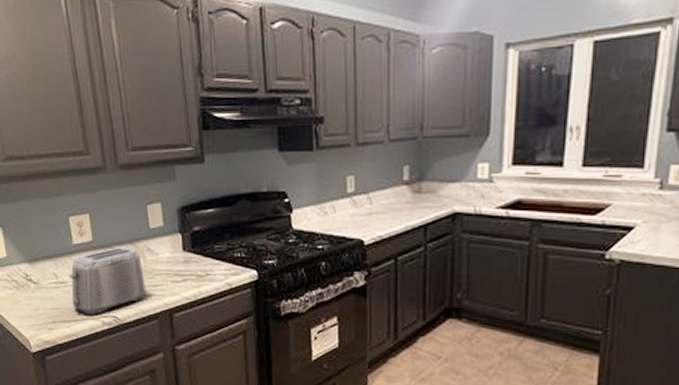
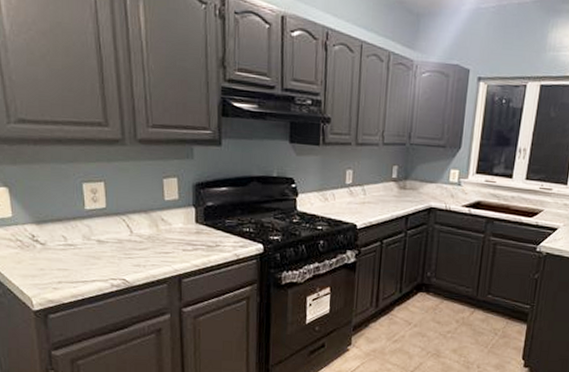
toaster: present [69,247,147,316] -> none [79,215,158,278]

